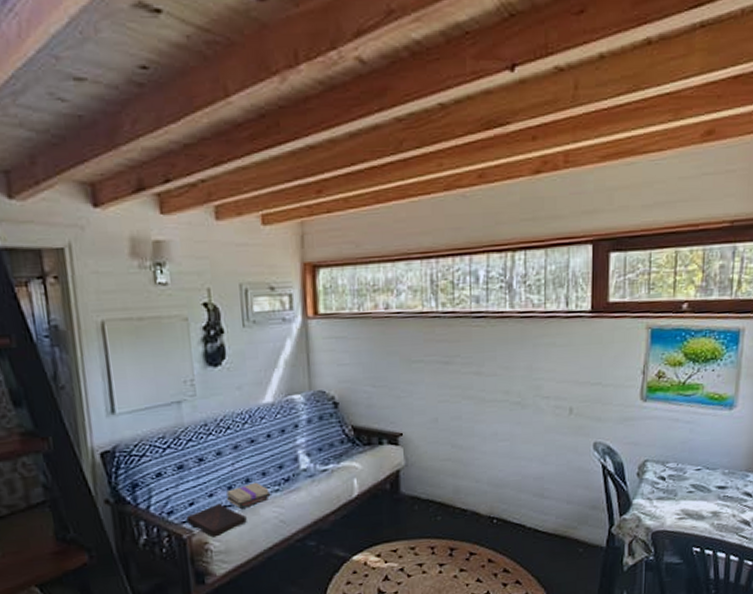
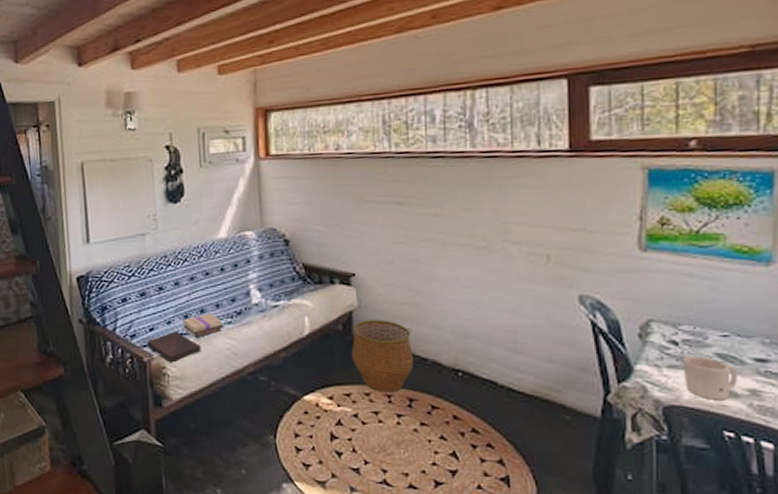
basket: none [398,476,455,545] -> present [351,320,413,393]
mug: none [667,488,706,523] -> present [683,356,739,400]

